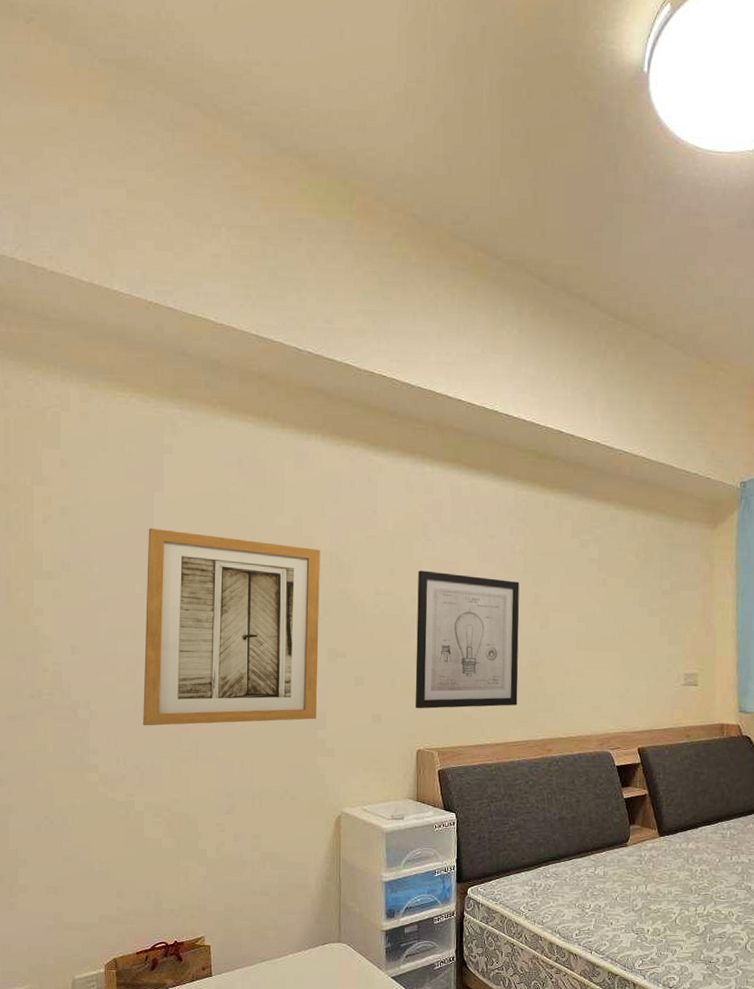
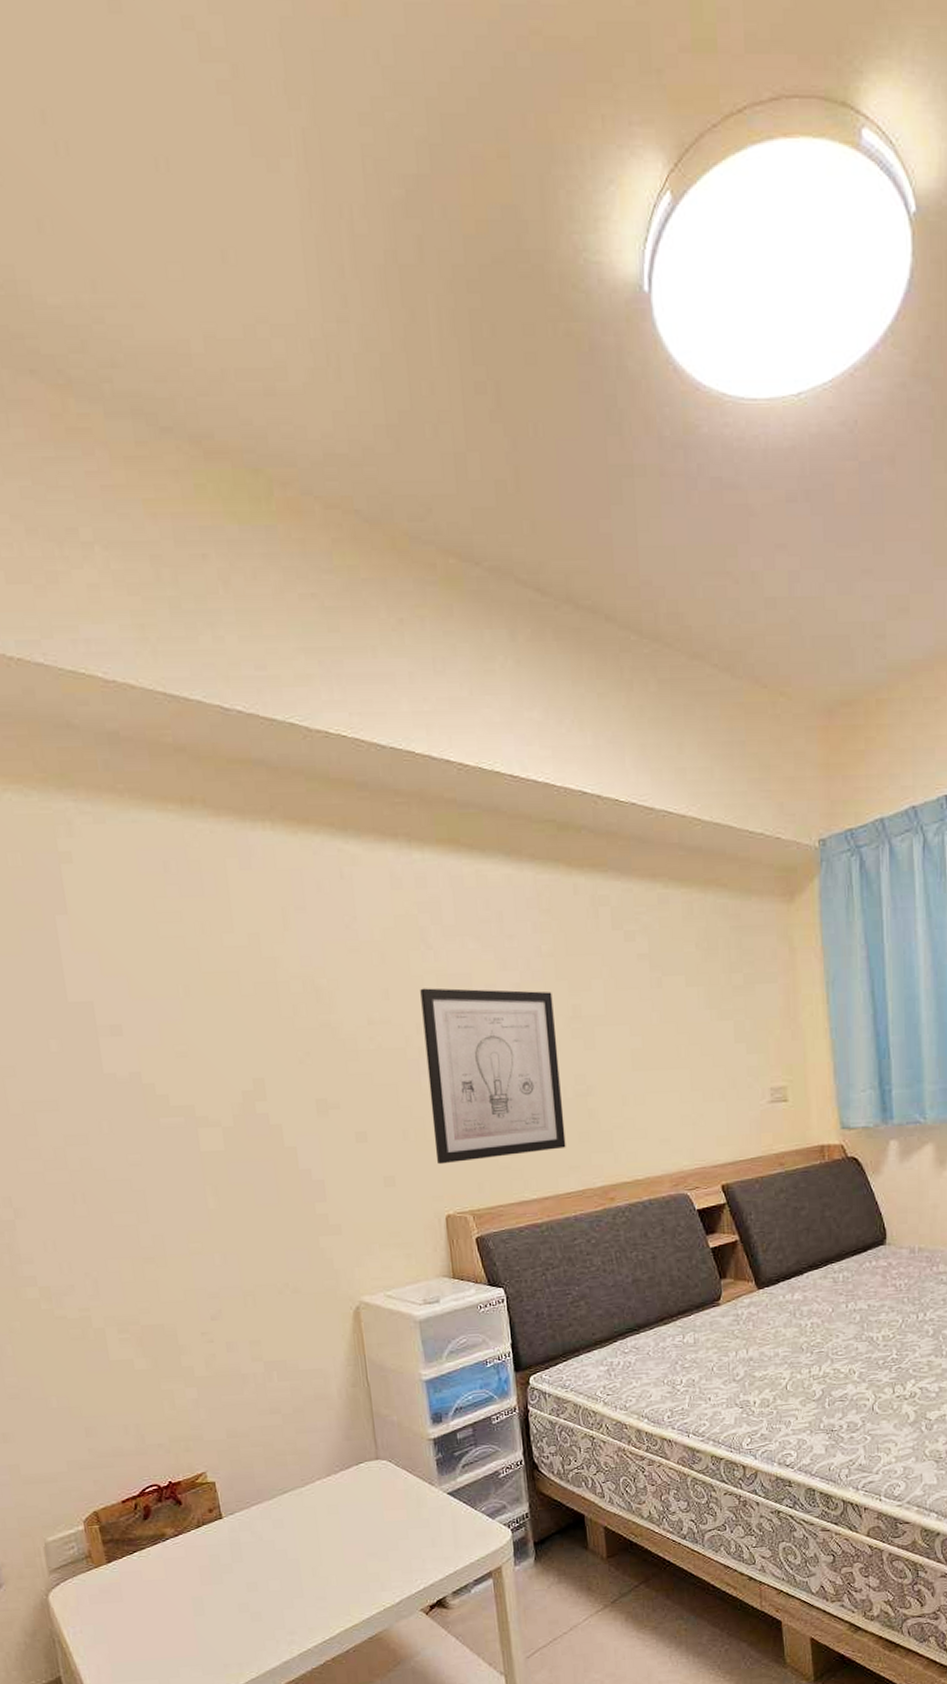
wall art: present [143,527,320,726] -> none [55,964,312,1221]

